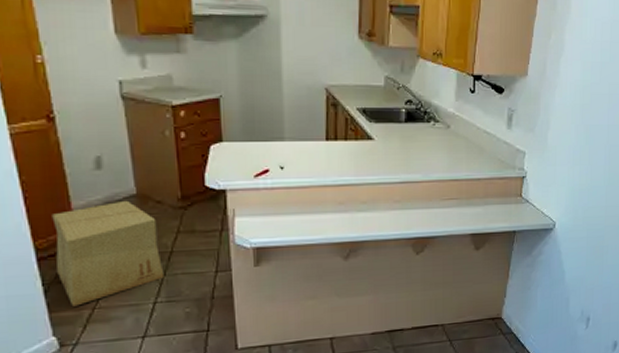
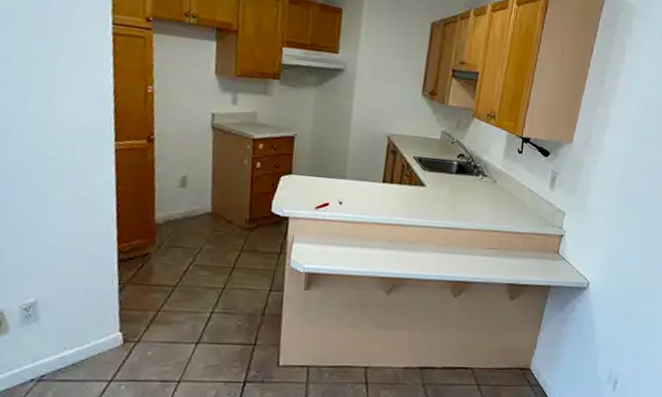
cardboard box: present [52,200,164,307] -> none [132,216,225,307]

